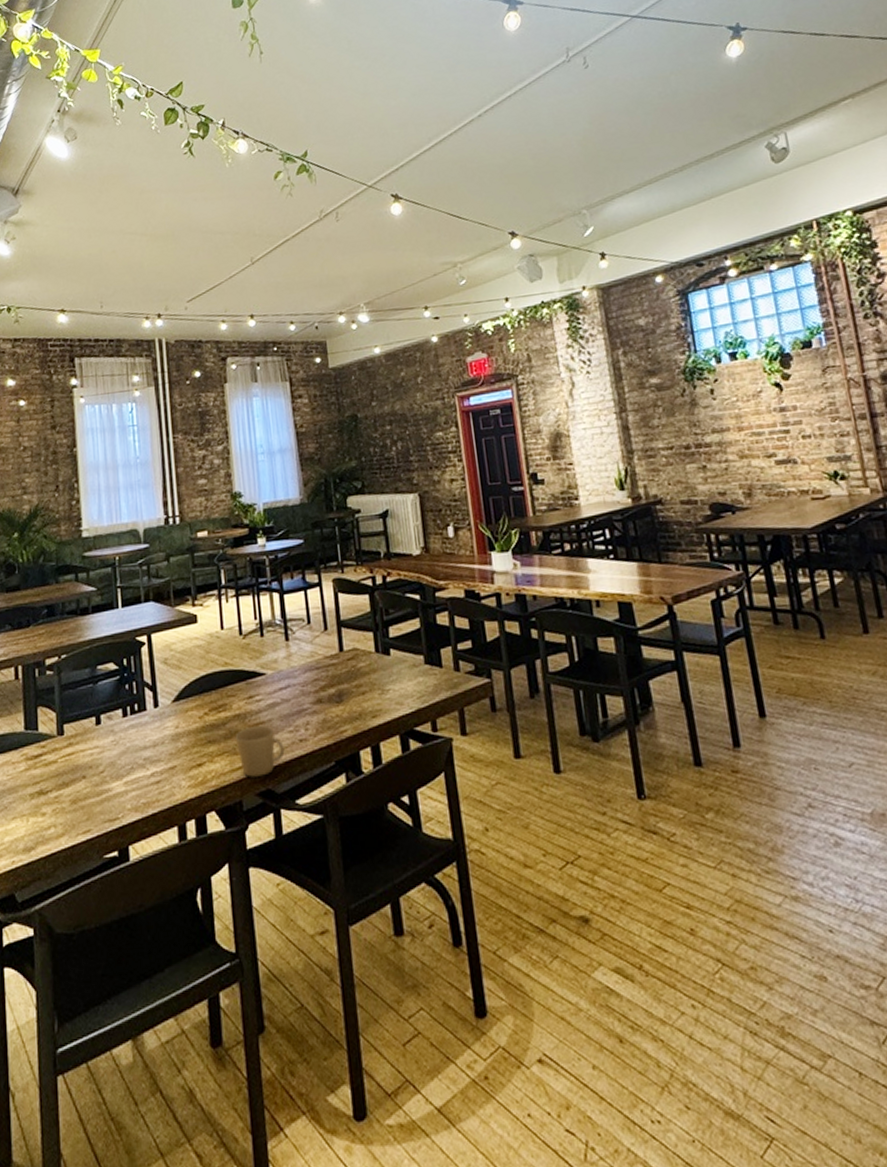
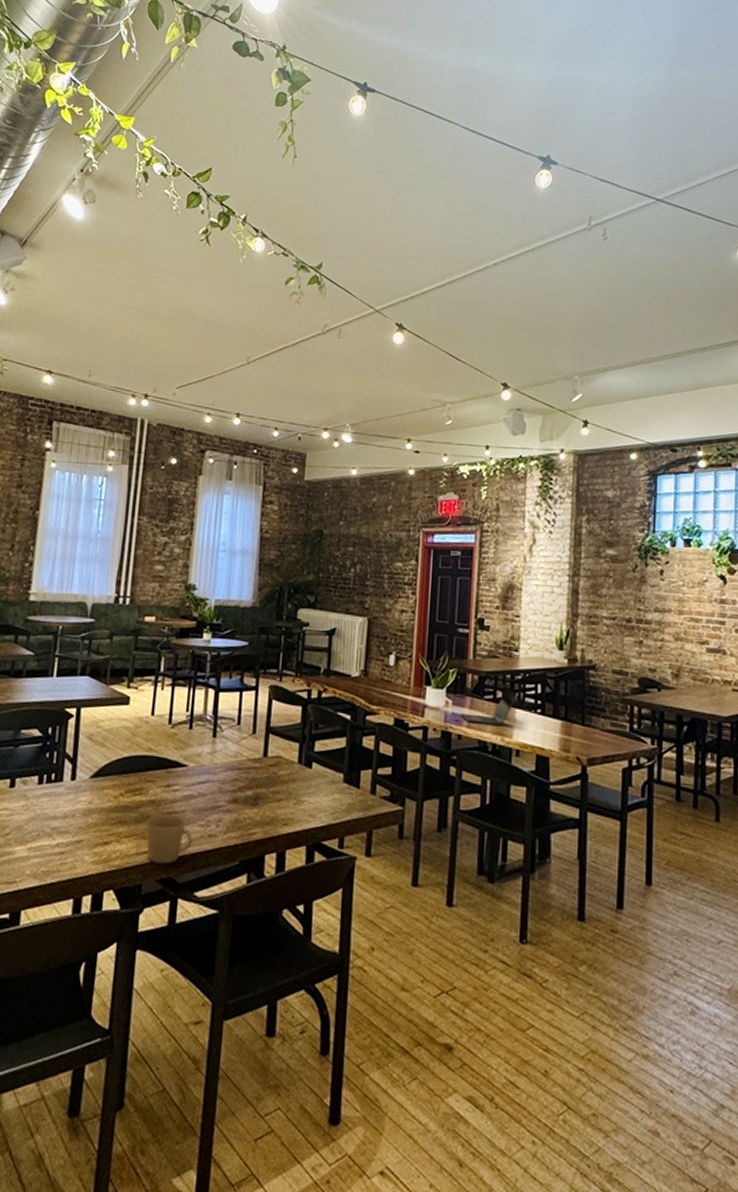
laptop: none [531,539,586,581] -> present [460,689,517,727]

